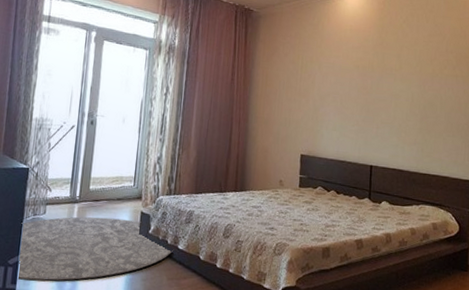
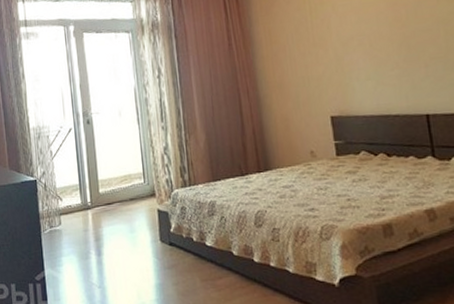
rug: present [16,217,174,281] -> none [40,220,202,296]

